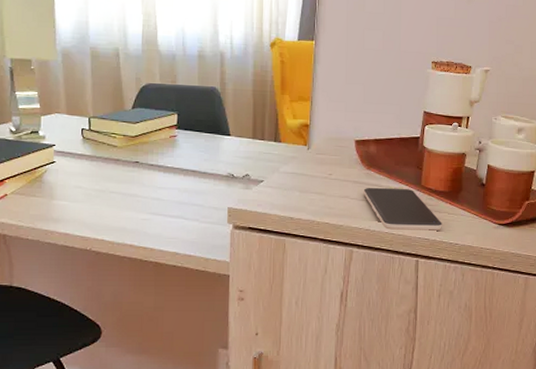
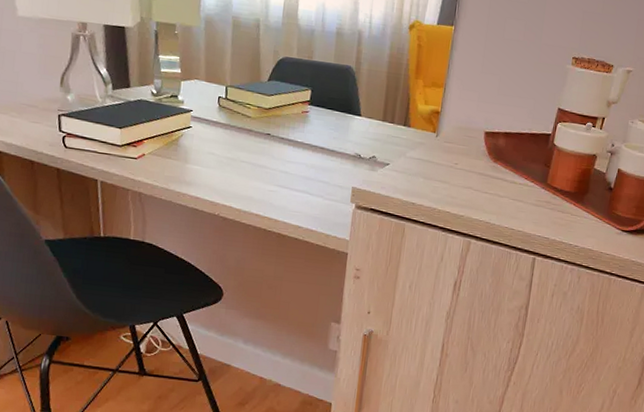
smartphone: present [363,187,442,231] -> none [487,180,564,231]

